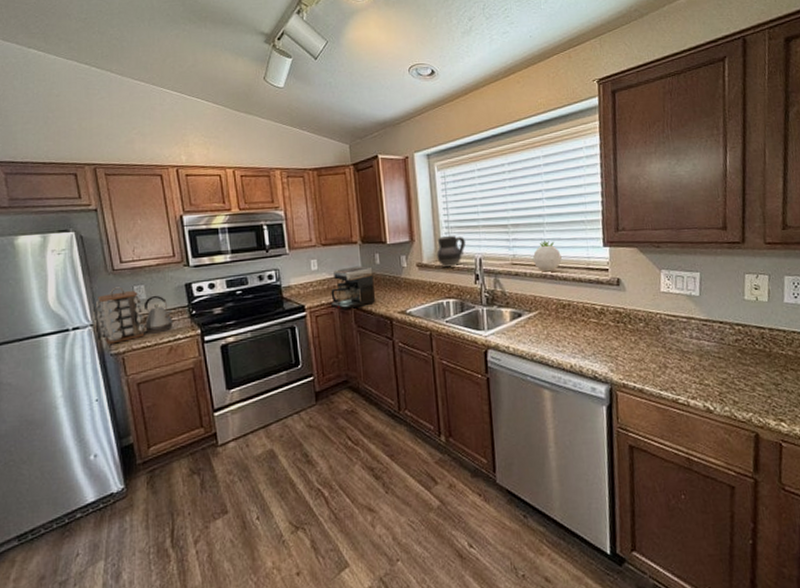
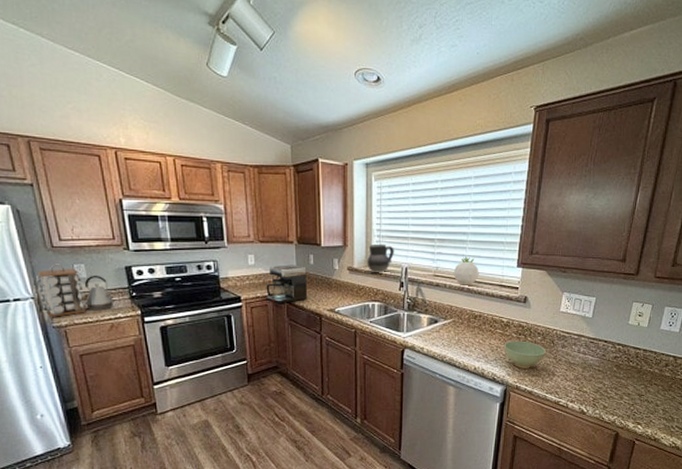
bowl: none [601,329,652,363] -> present [504,341,546,369]

